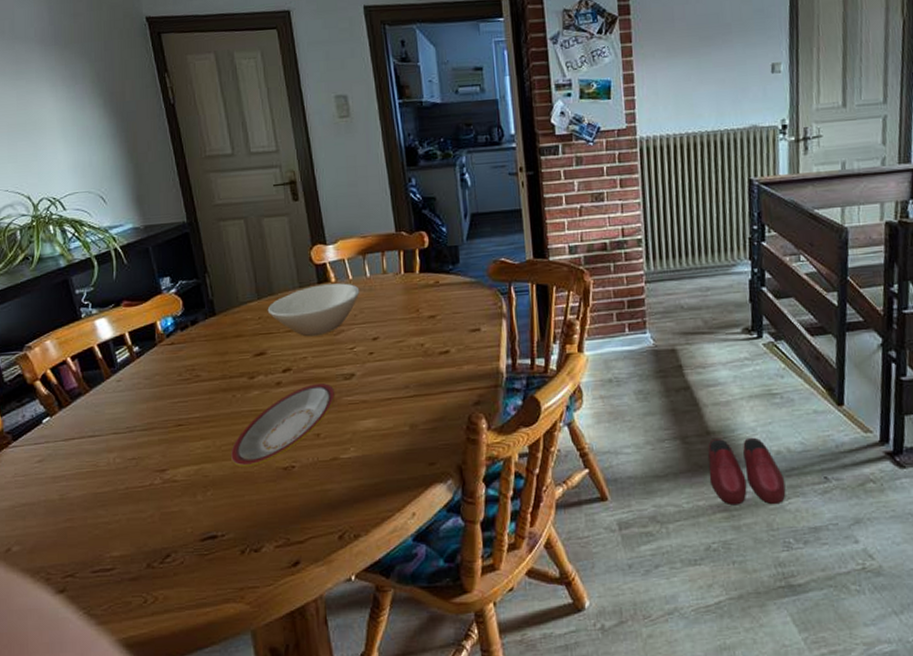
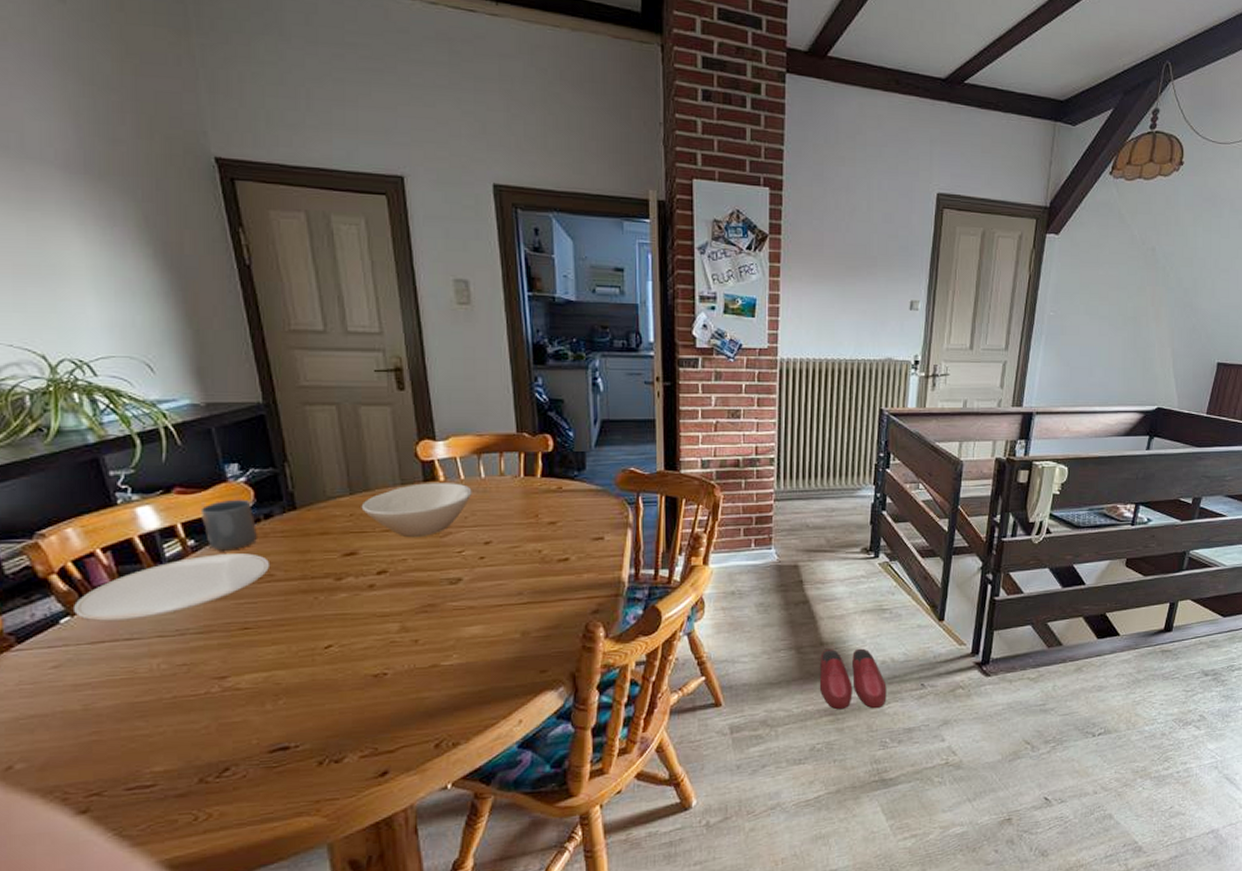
plate: none [52,357,196,421] -> present [74,553,269,621]
cup: none [142,308,187,356] -> present [200,499,258,551]
plate: present [231,383,336,468] -> none [310,587,439,675]

